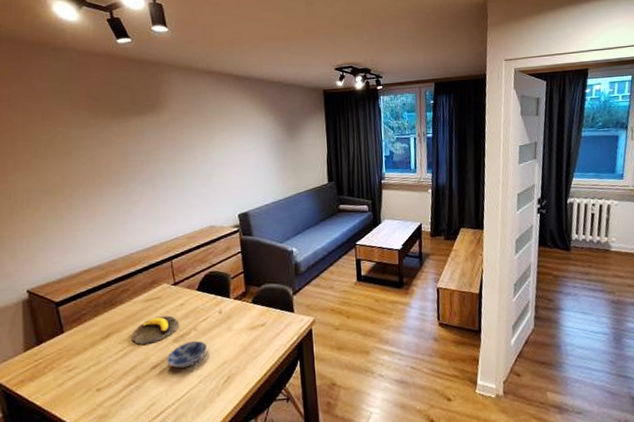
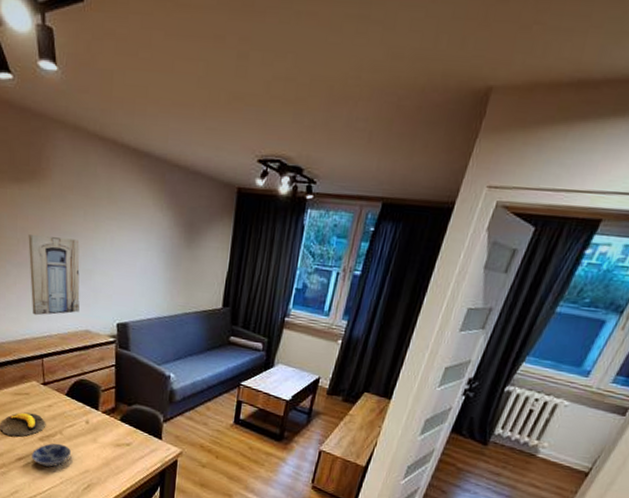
wall art: none [151,151,203,222] -> present [28,235,80,316]

